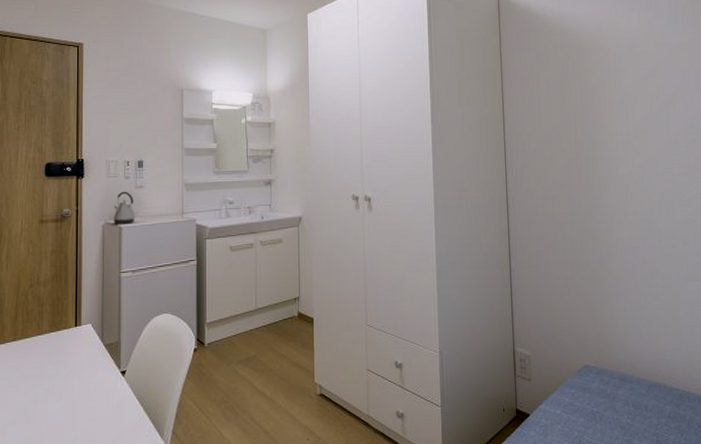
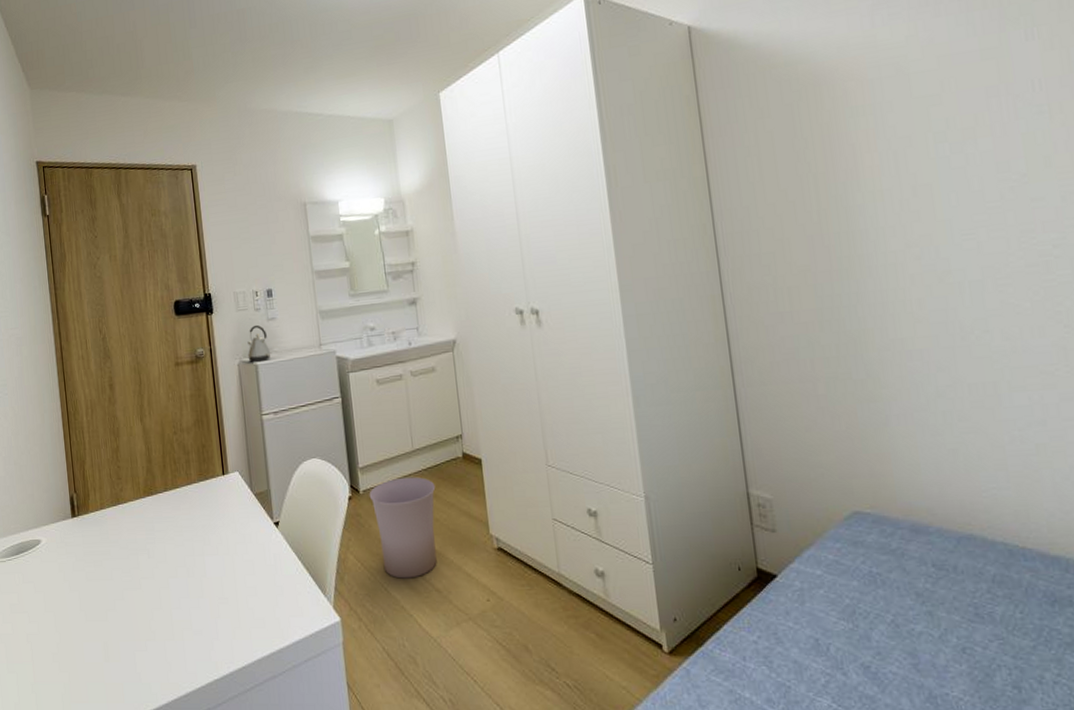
waste bin: none [213,332,272,422] -> present [369,476,437,579]

